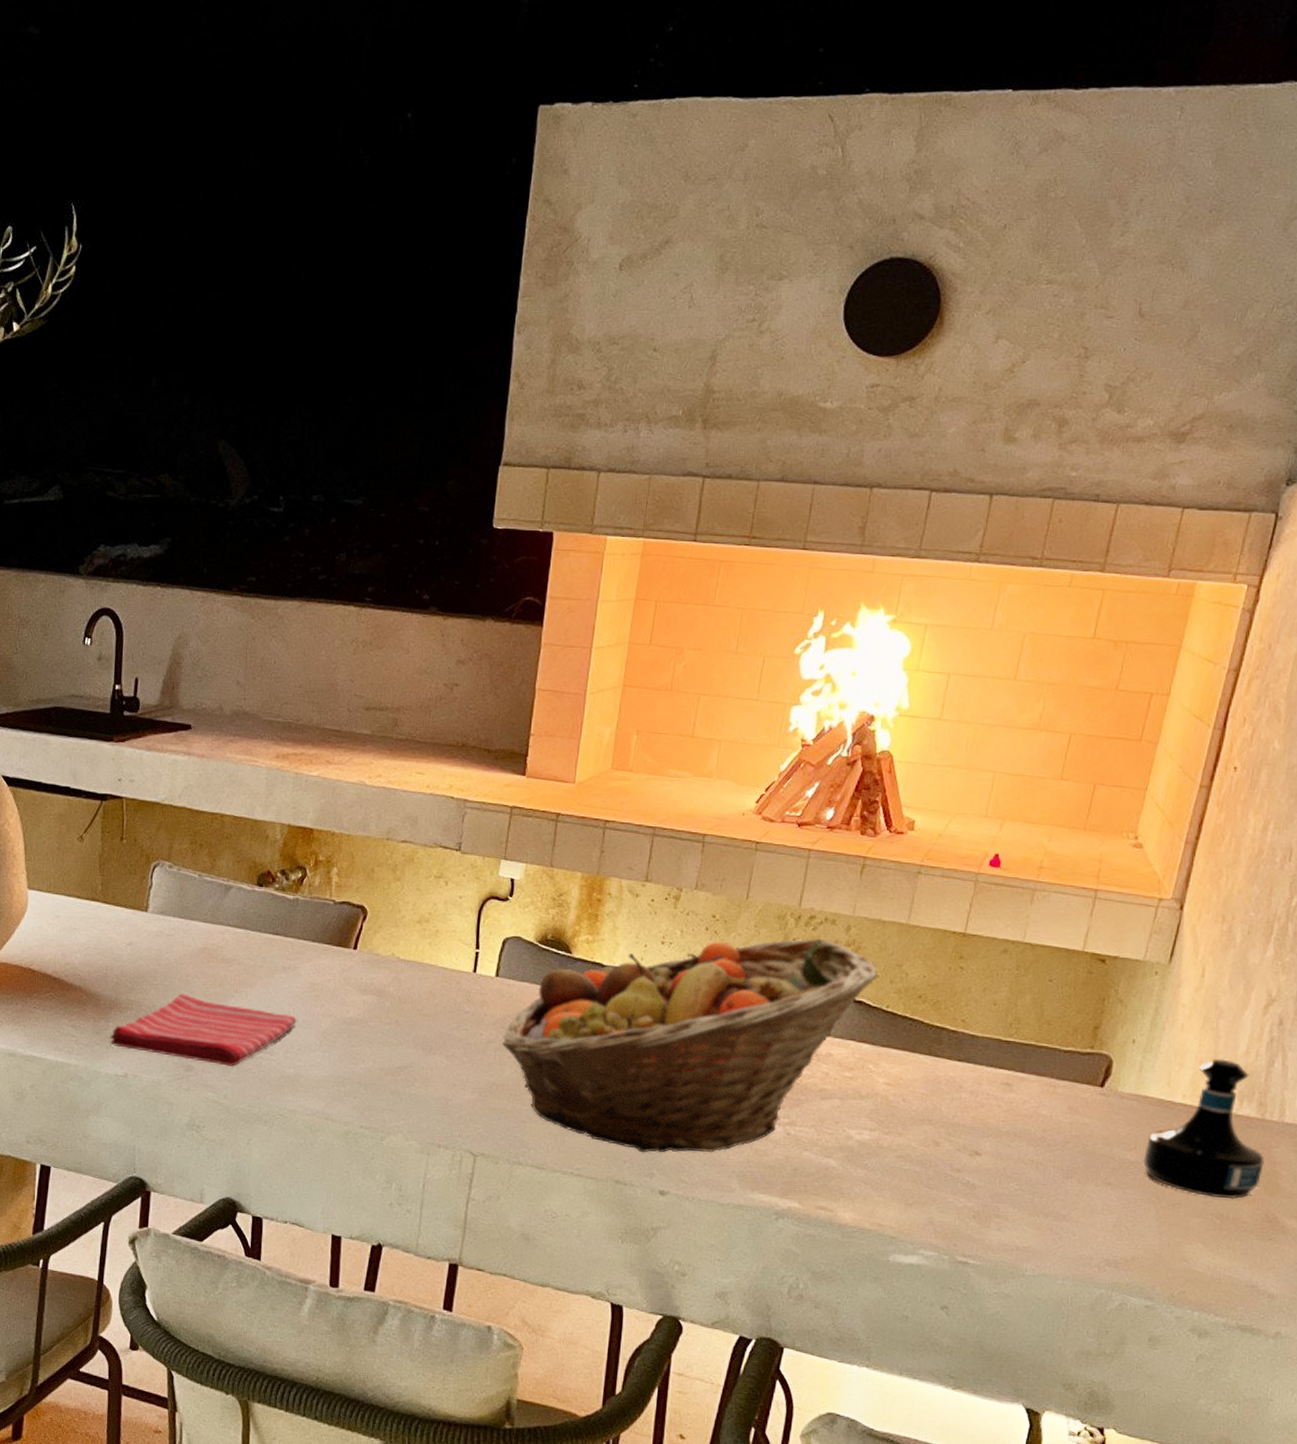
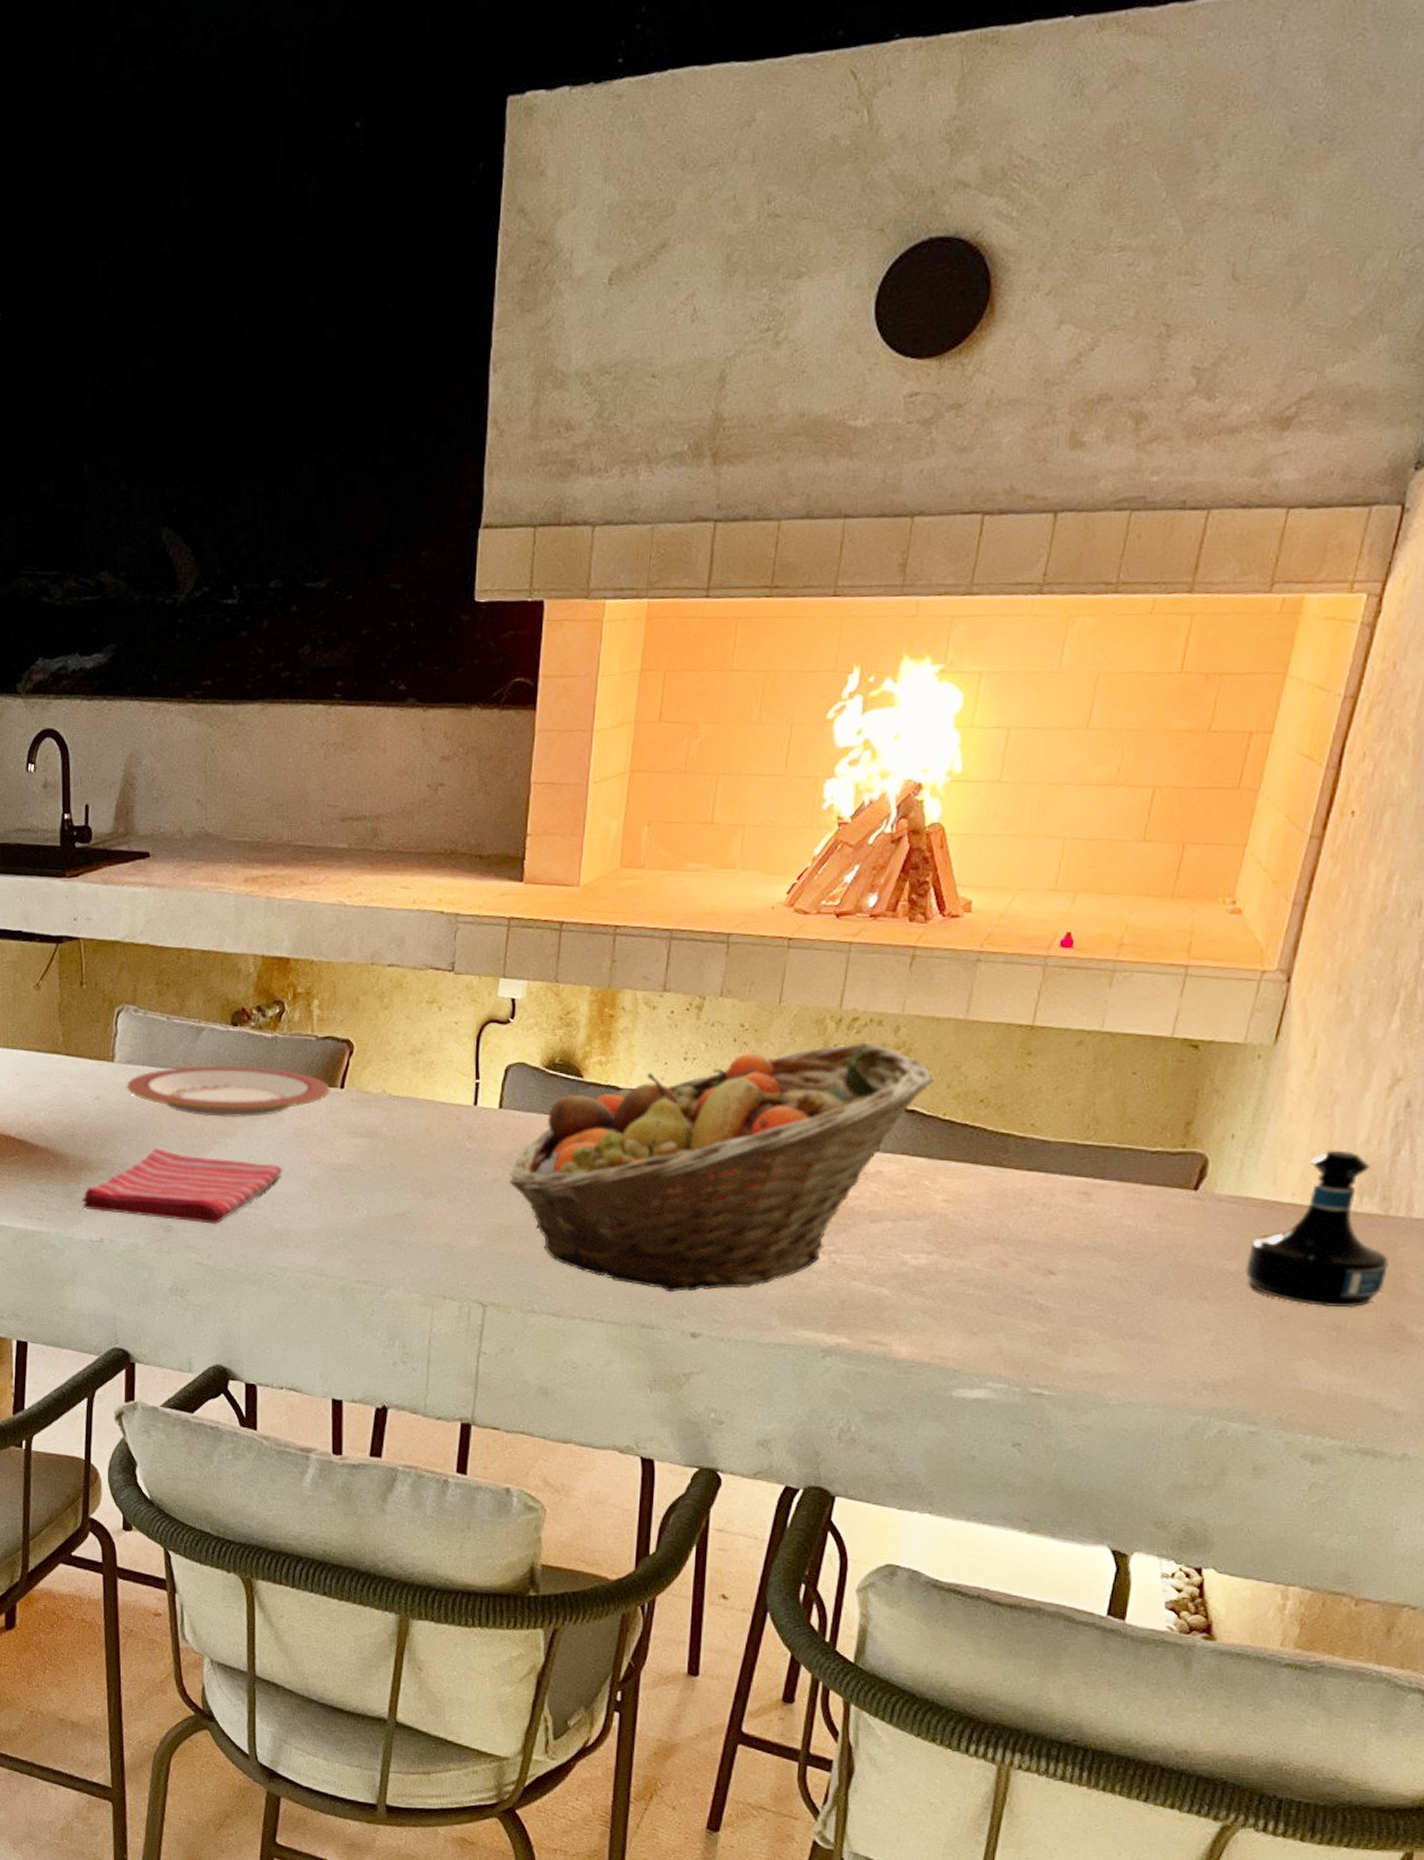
plate: none [158,920,345,970] -> present [127,1065,331,1117]

